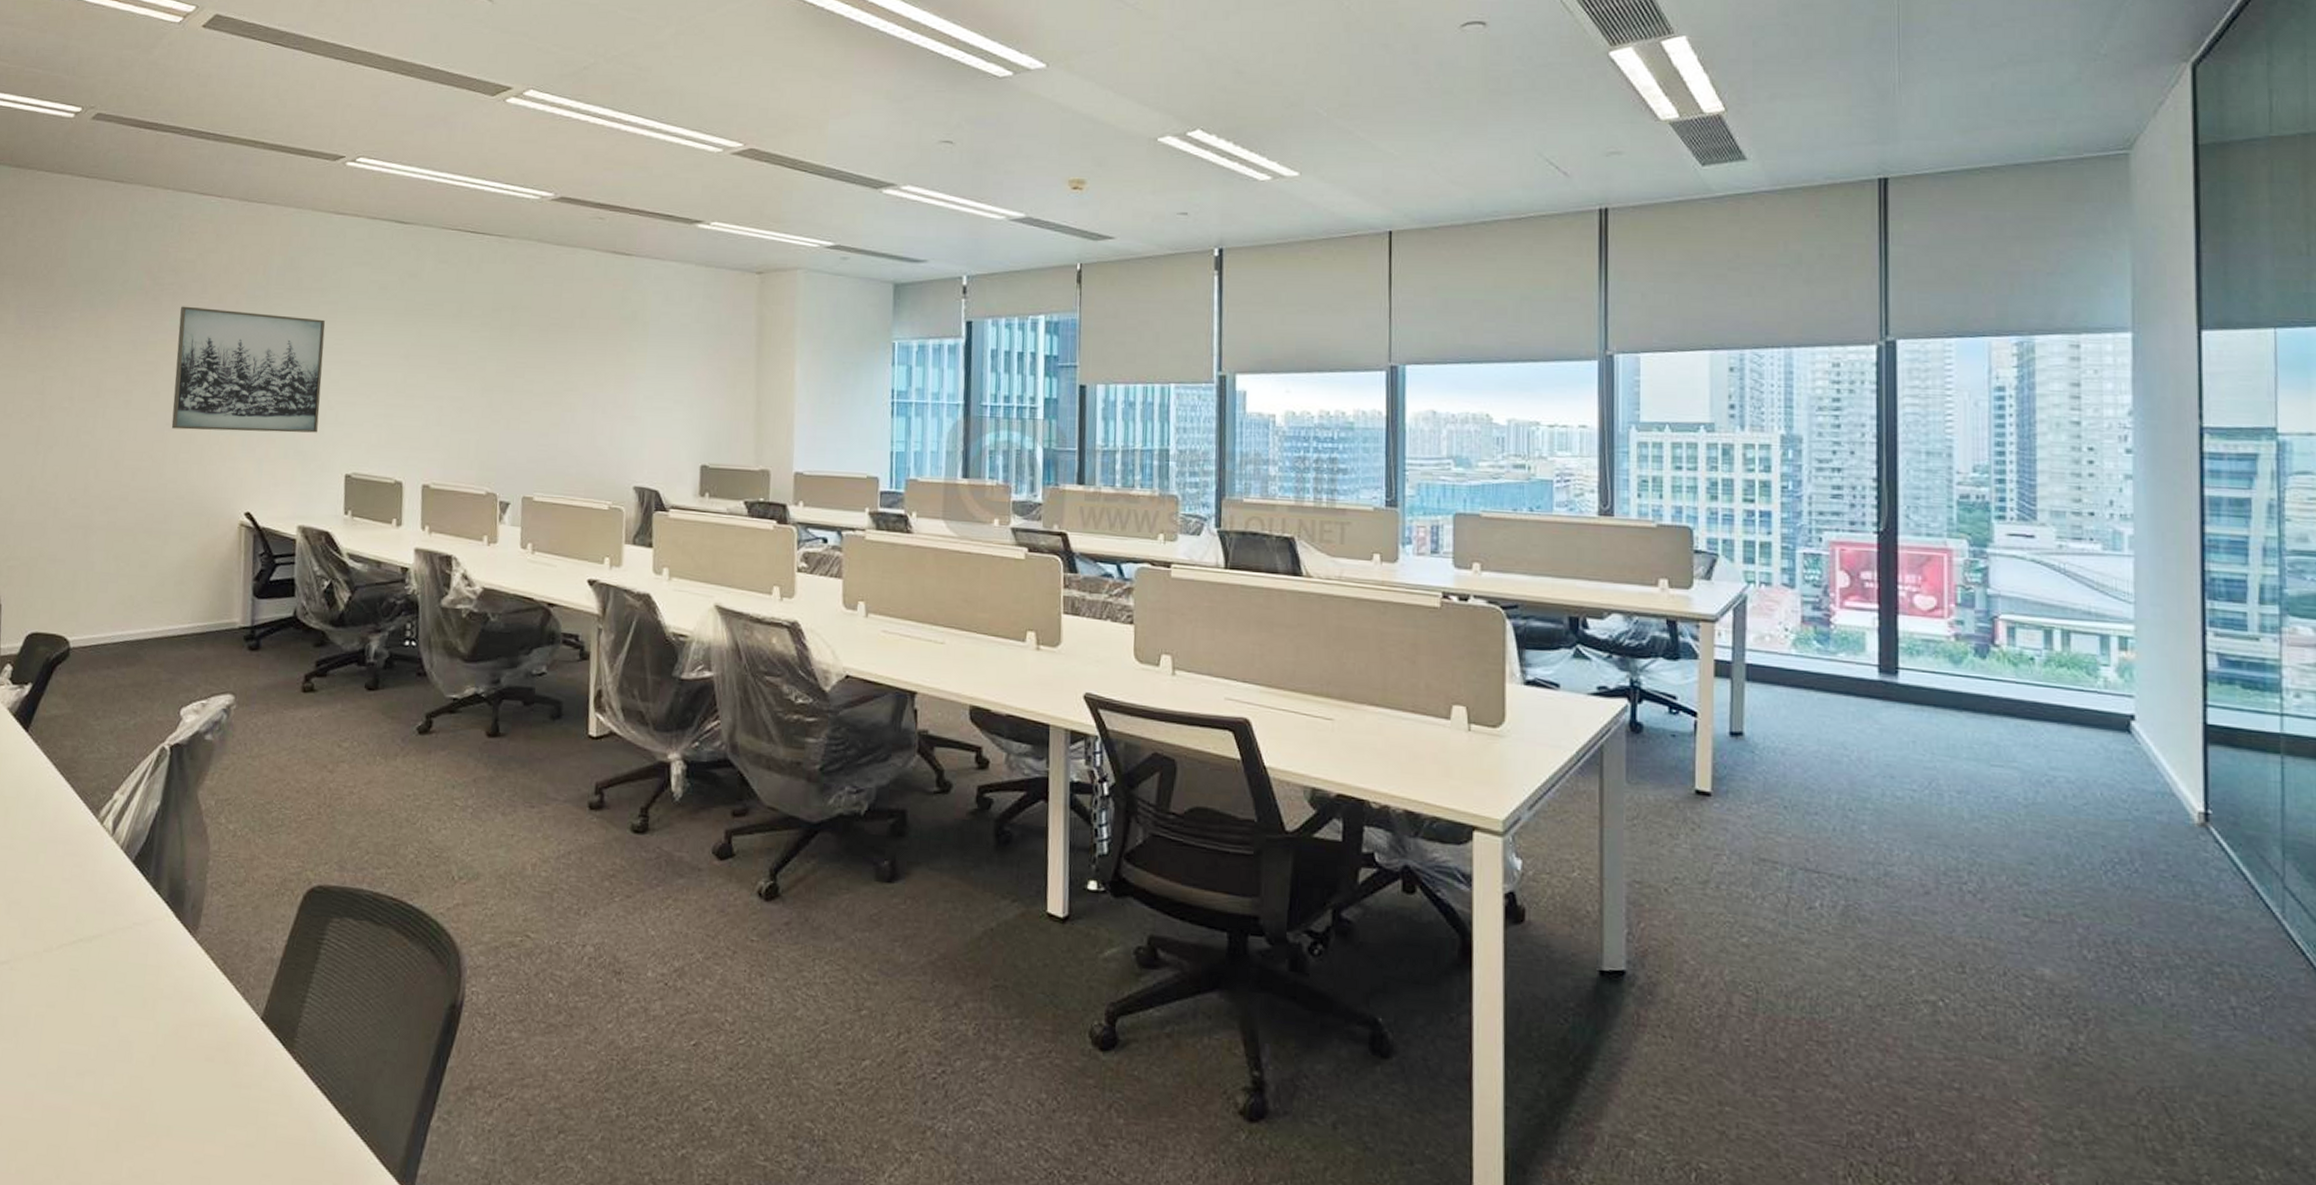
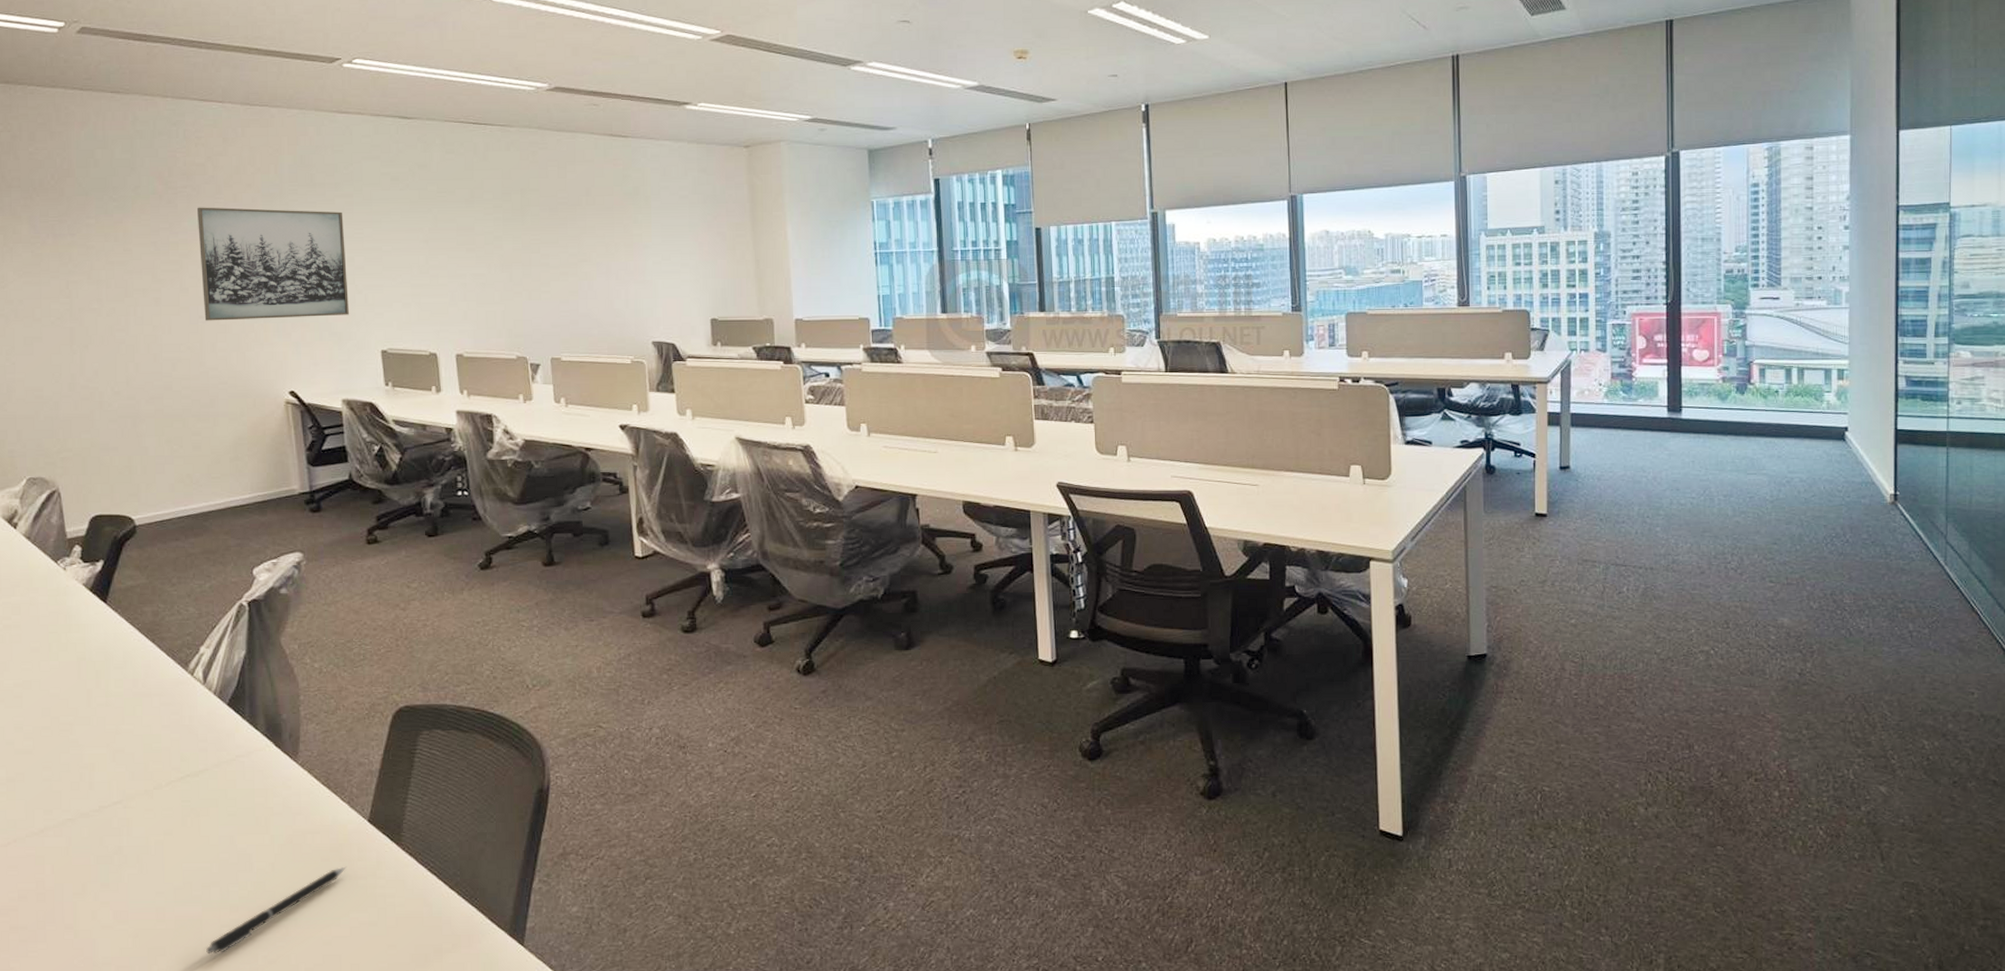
pen: none [69,1070,231,1157] -> present [206,866,346,955]

